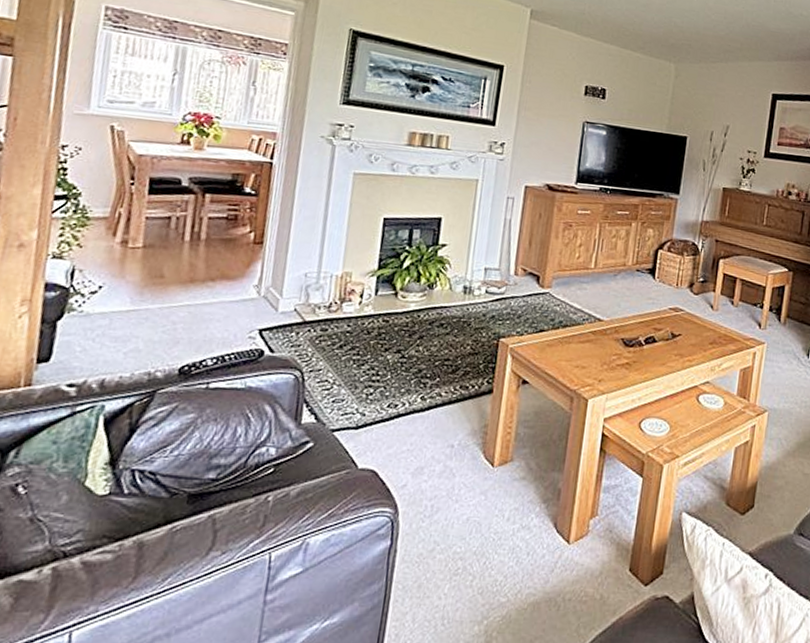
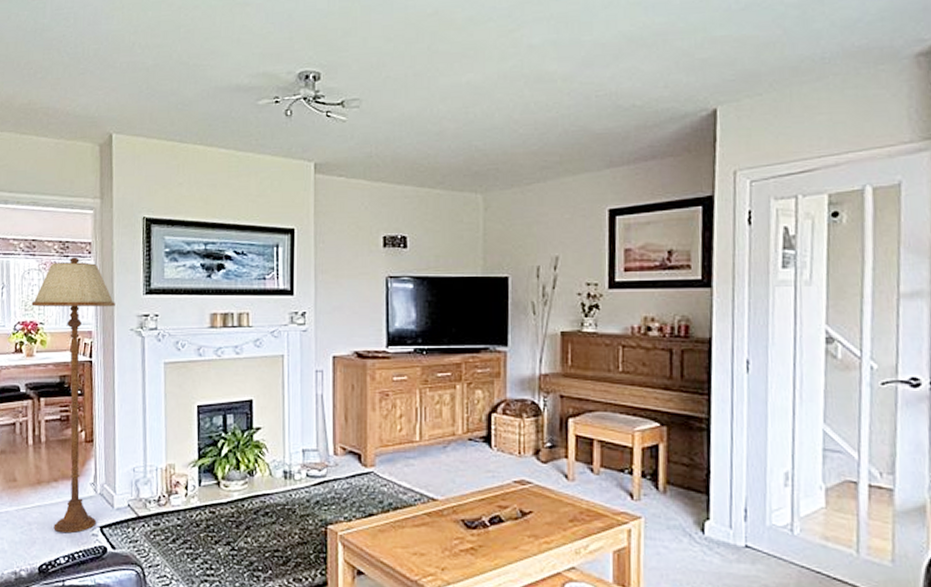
floor lamp: none [203,55,308,335] -> present [31,257,115,534]

